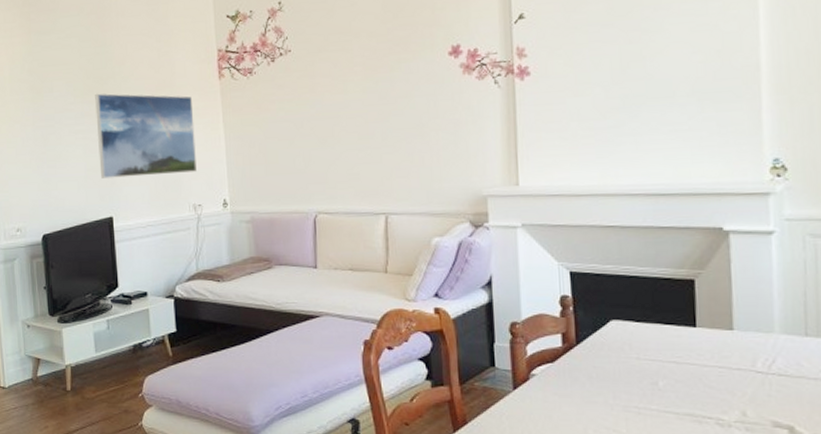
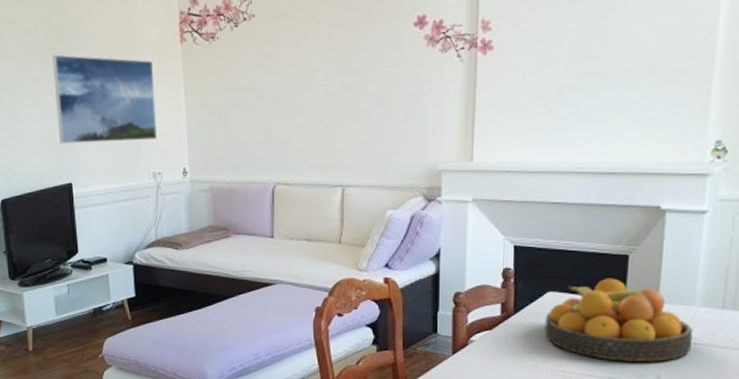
fruit bowl: none [611,304,778,396] -> present [545,278,694,362]

